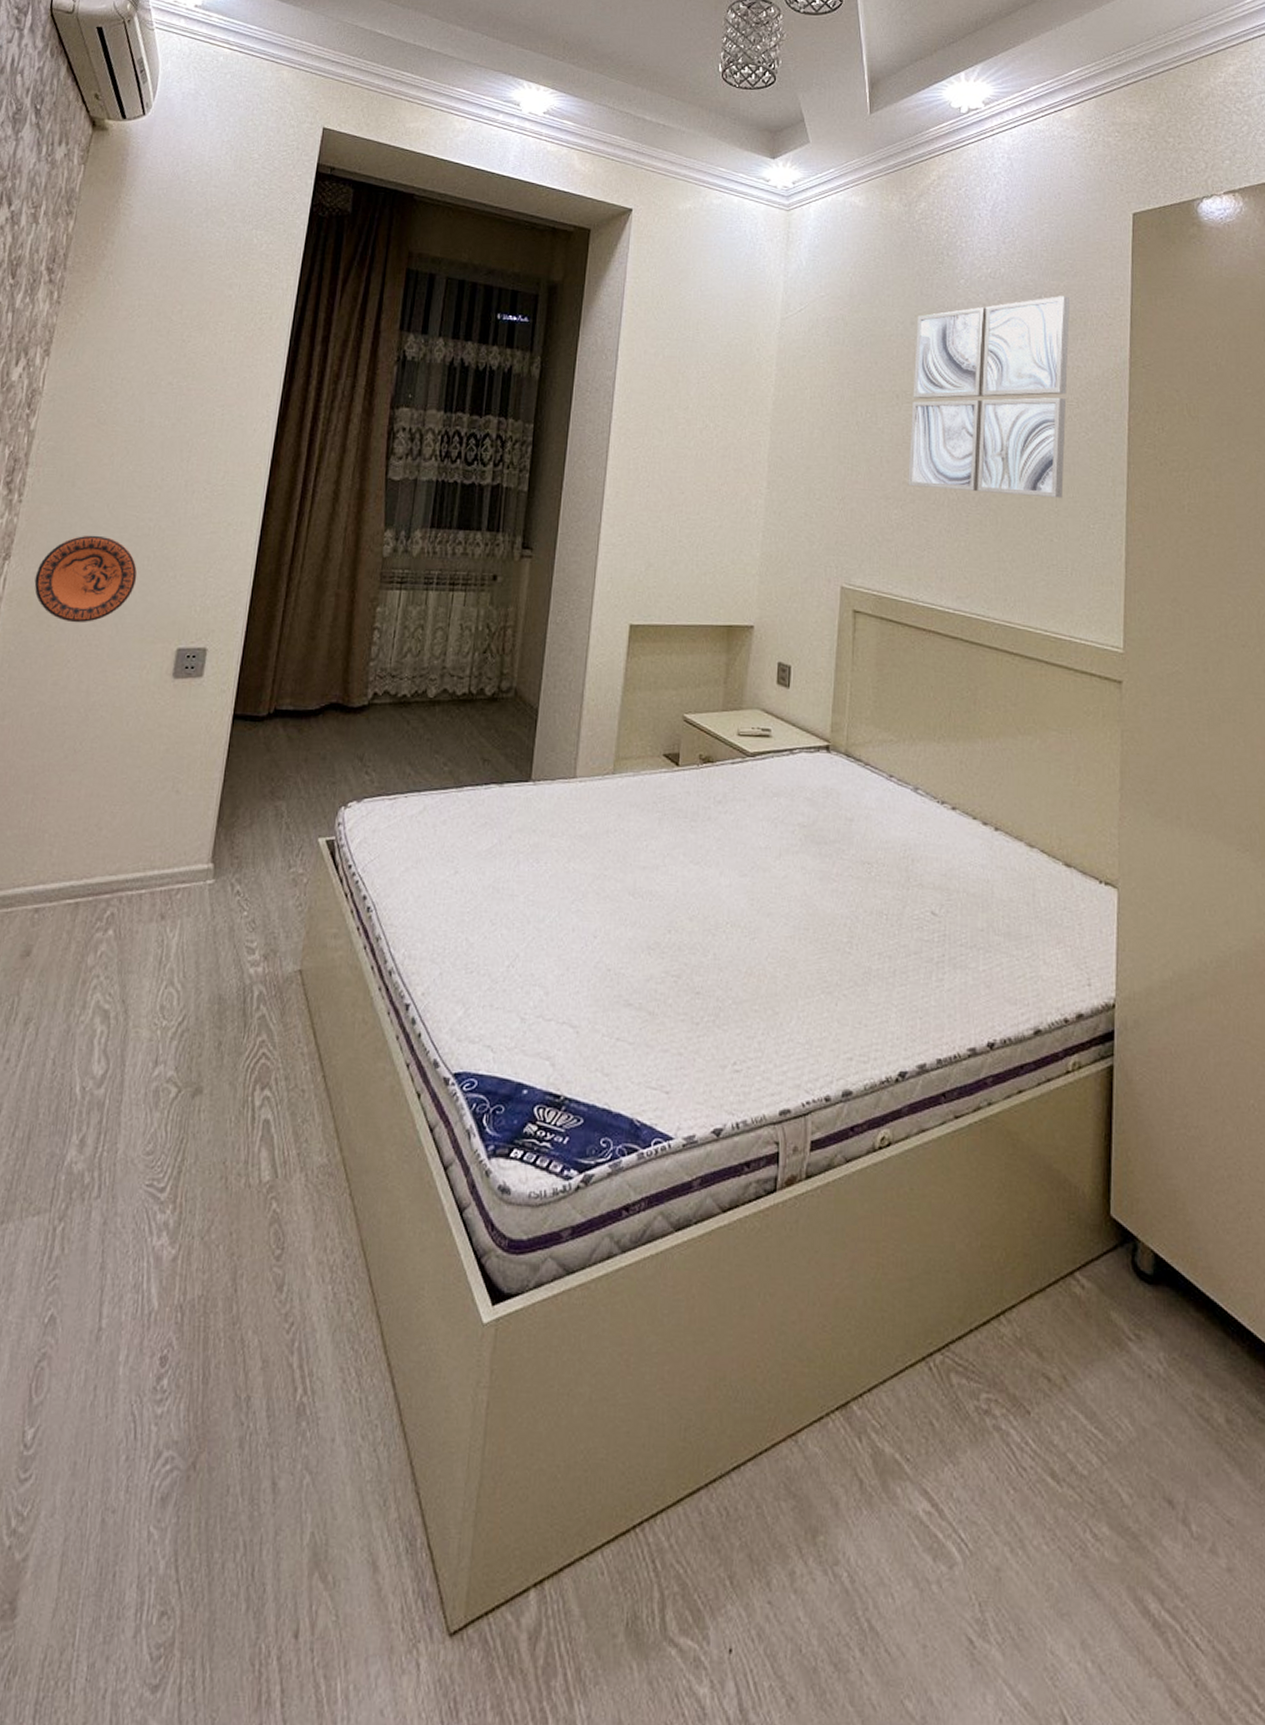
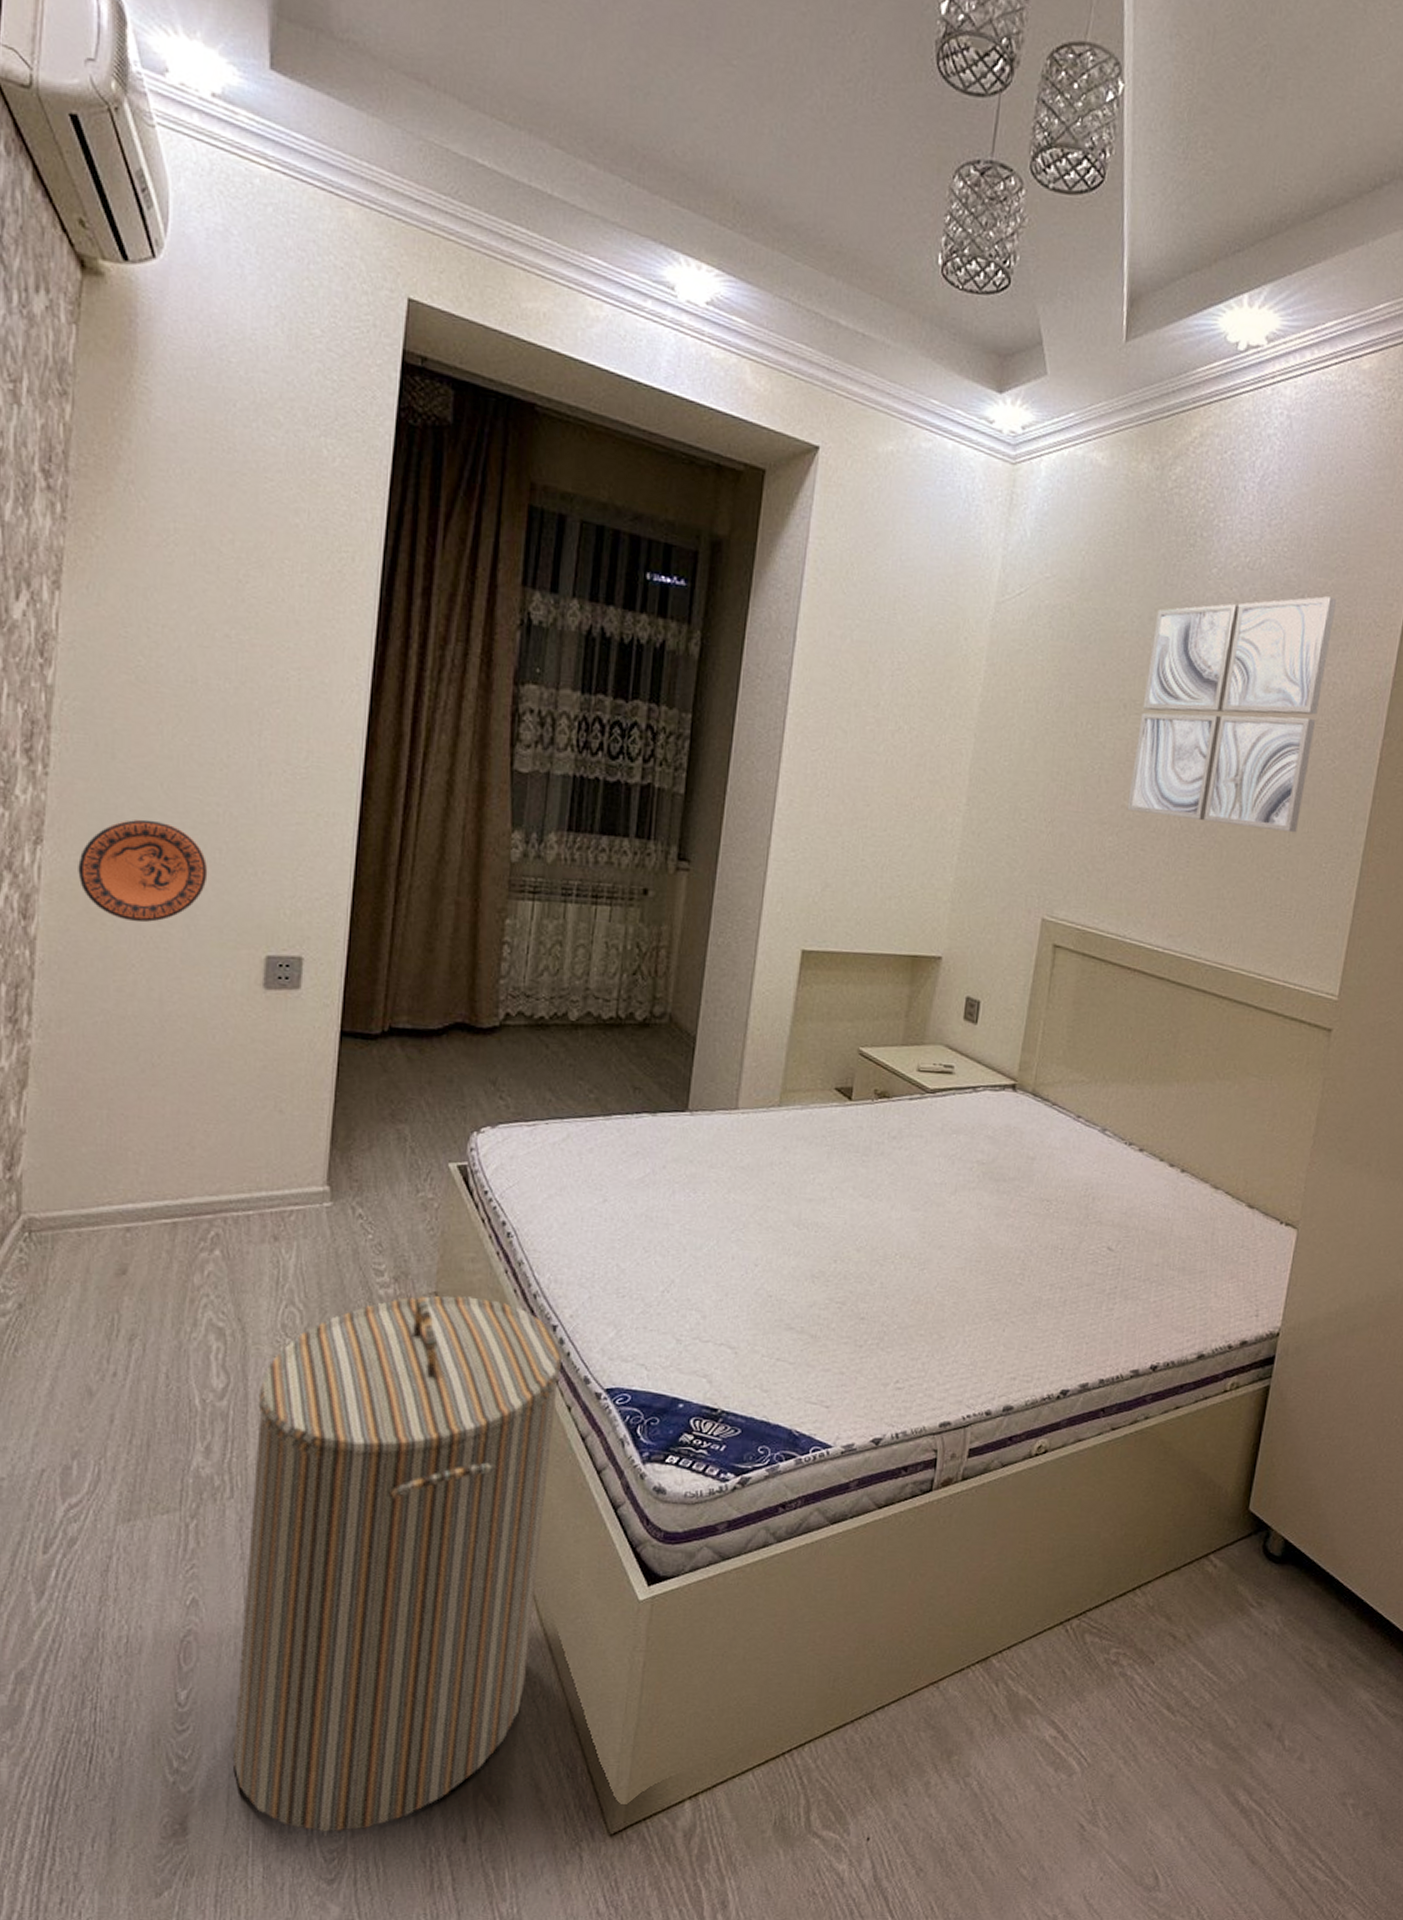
laundry hamper: none [69,973,414,1620] -> present [232,1295,563,1832]

